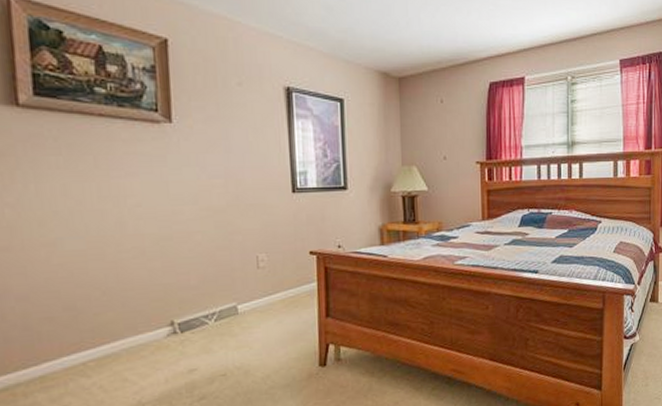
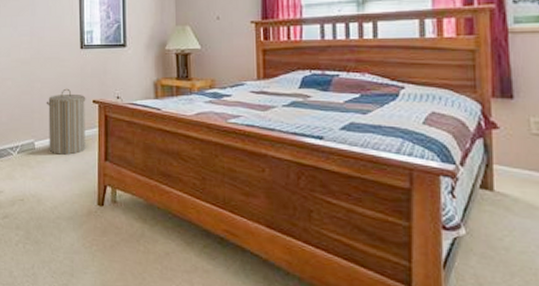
laundry hamper: none [250,239,303,317] -> present [46,88,86,155]

